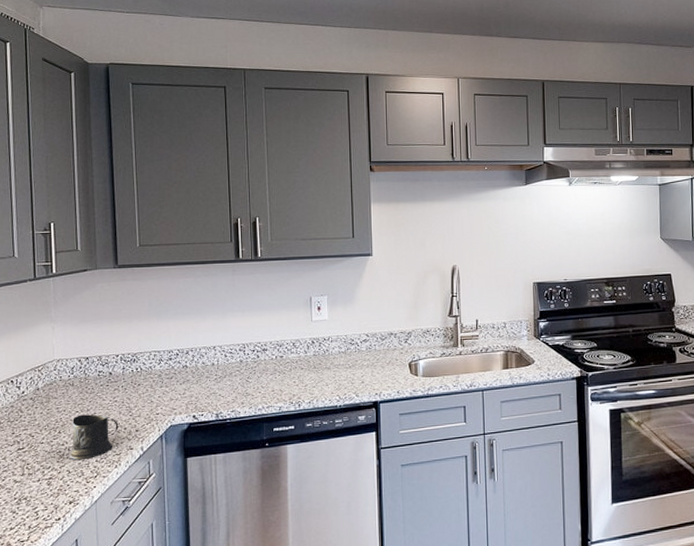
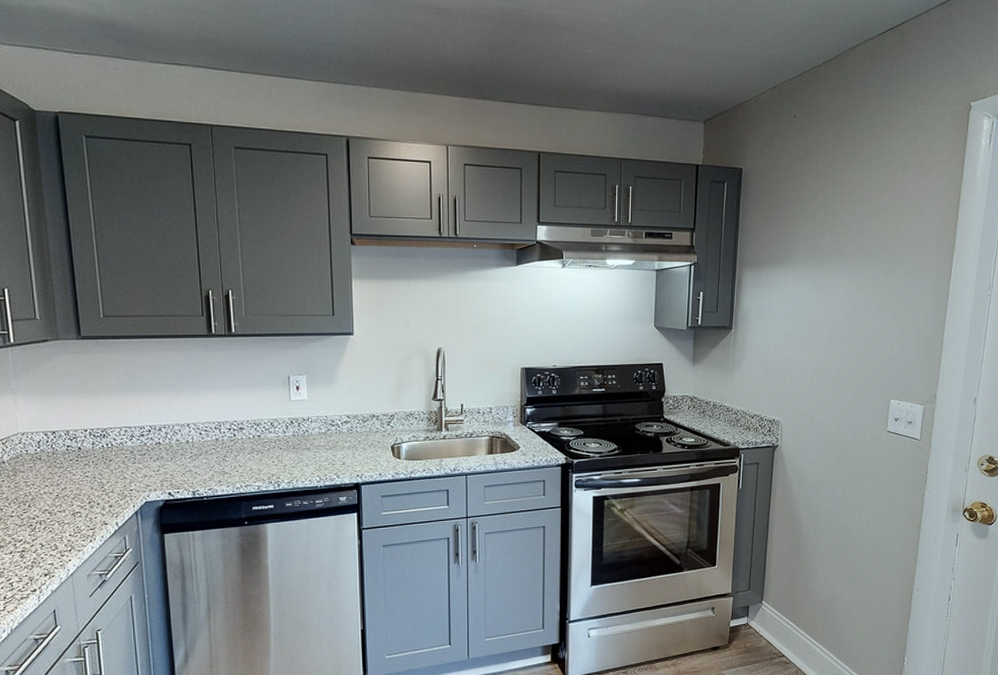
mug: present [69,414,119,459] -> none [41,489,91,533]

